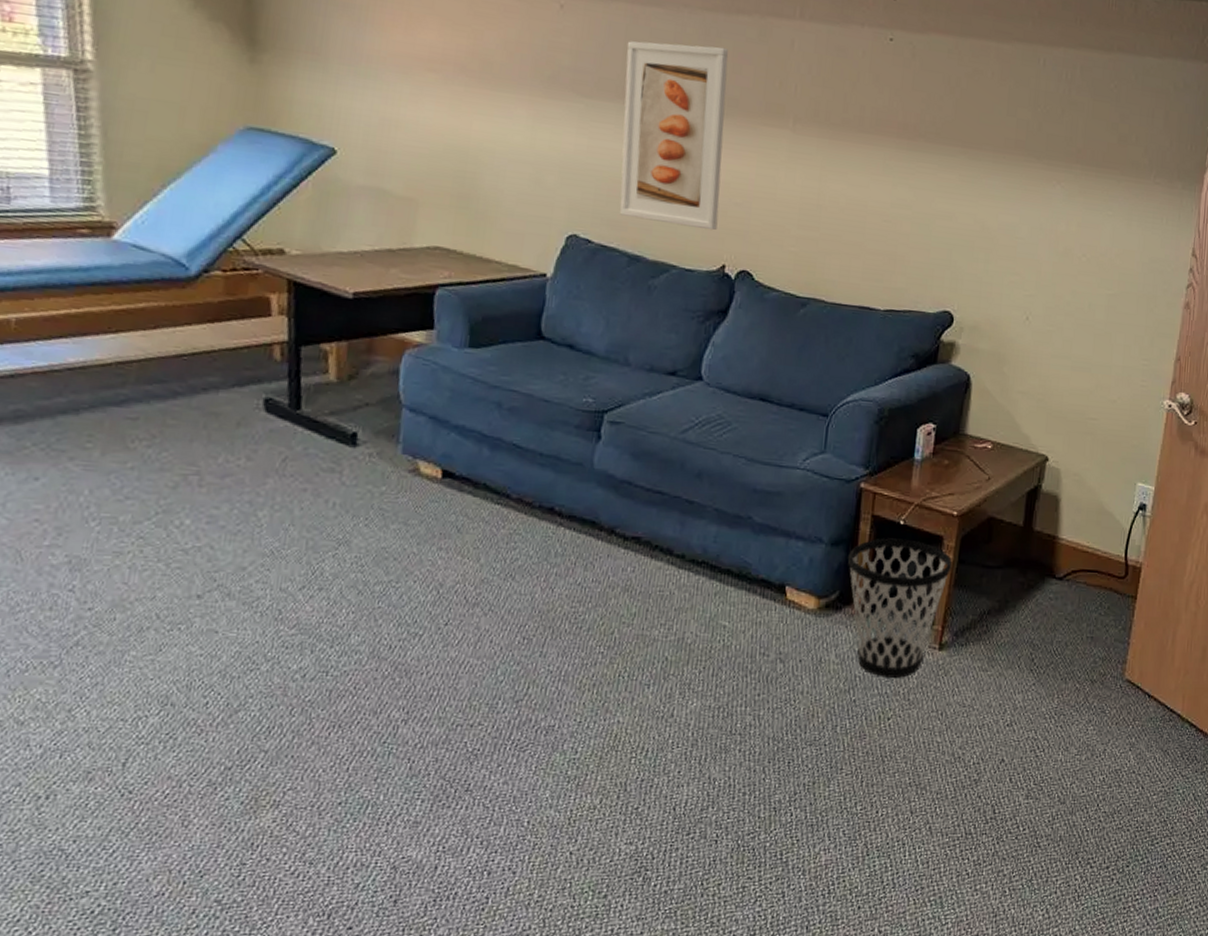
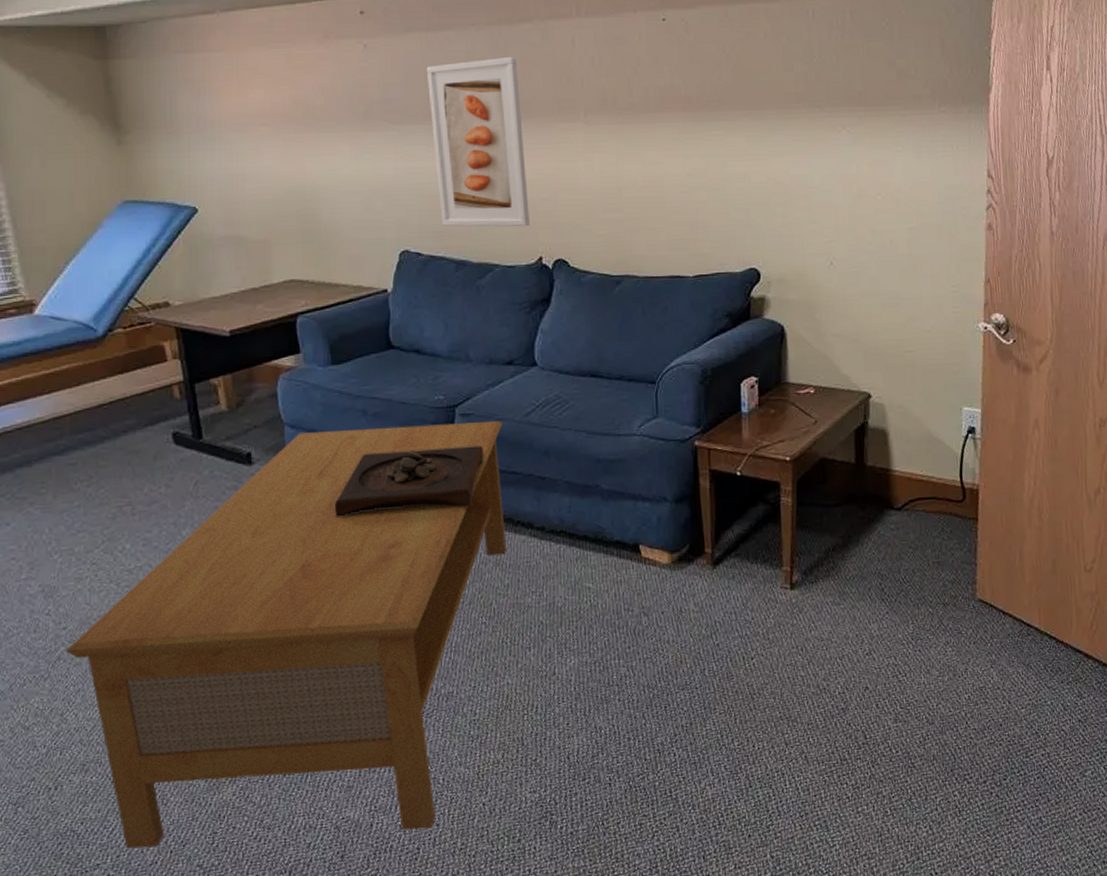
coffee table: none [87,418,655,876] -> present [66,421,506,849]
wooden tray: none [447,450,630,524] -> present [334,446,485,517]
wastebasket: present [847,537,953,679] -> none [692,488,792,621]

